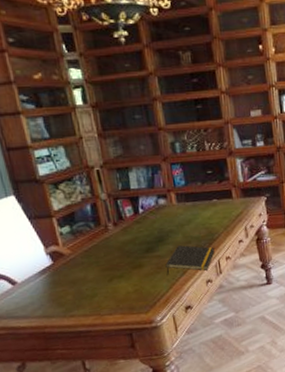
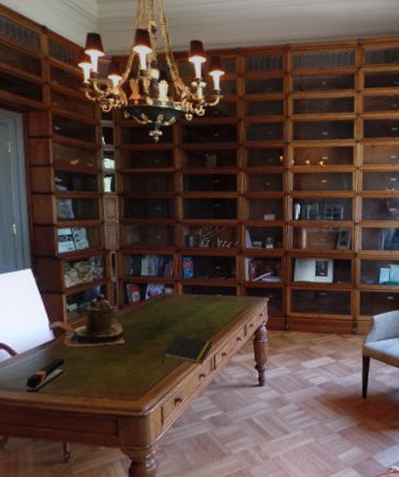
stapler: none [32,281,70,318] -> present [26,358,66,392]
teapot: none [62,212,126,270] -> present [63,293,125,347]

